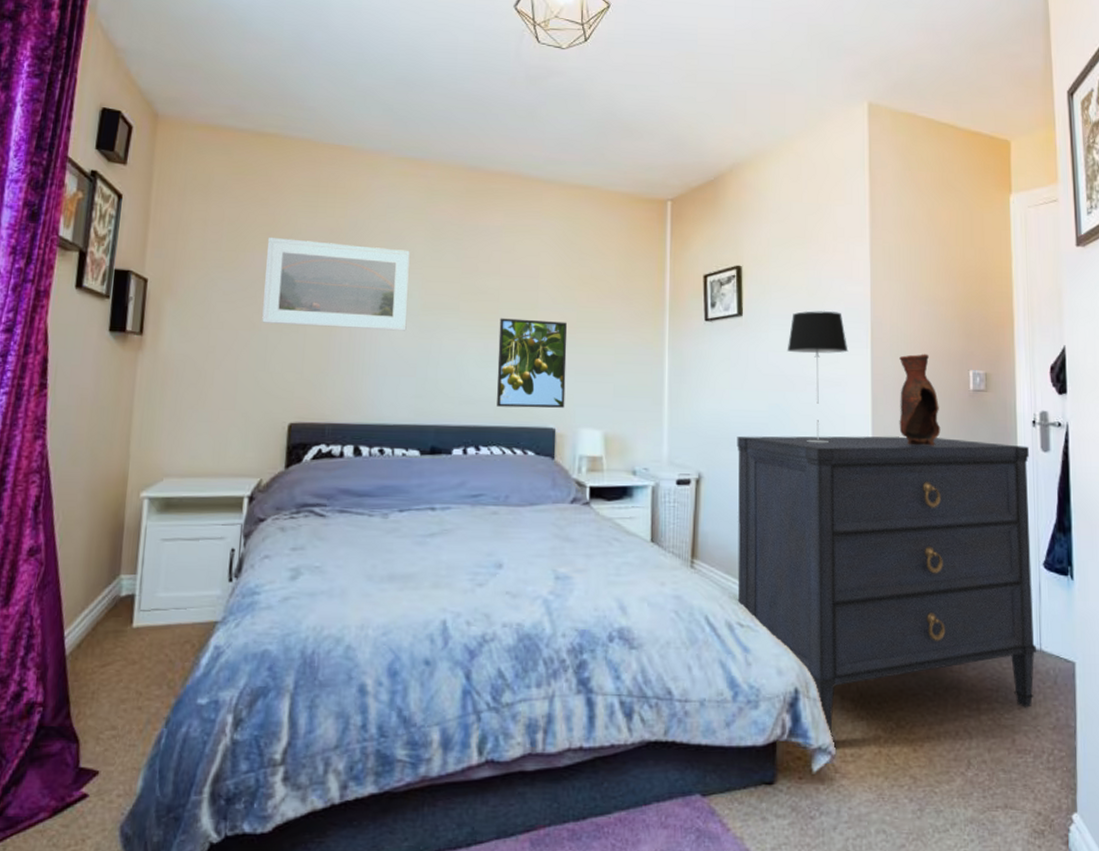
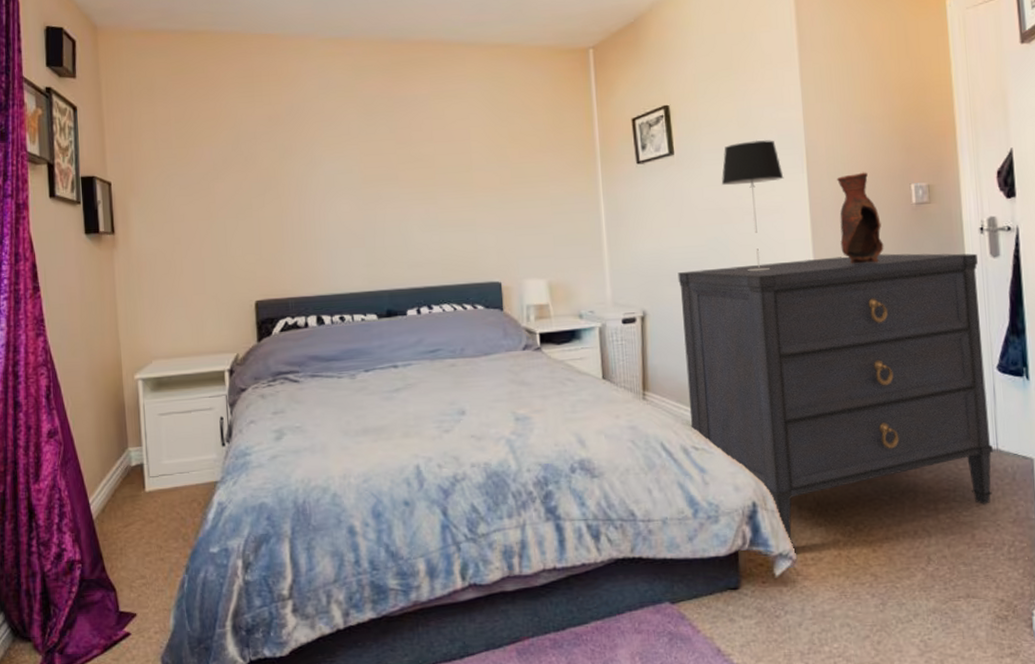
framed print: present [262,236,410,331] -> none [212,128,351,212]
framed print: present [497,318,568,408] -> none [437,180,508,267]

